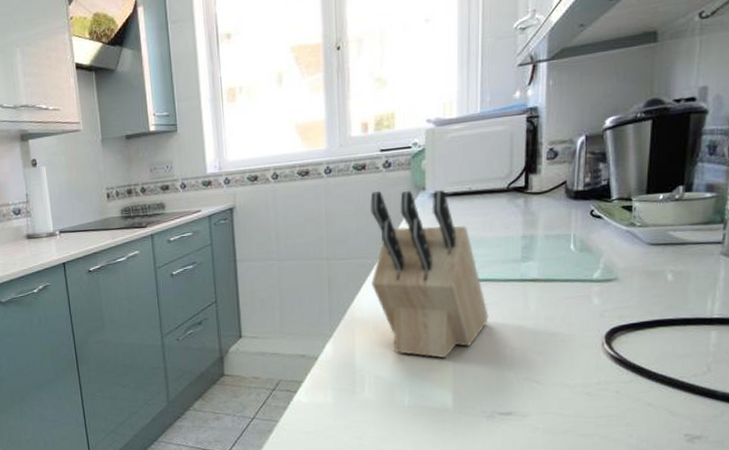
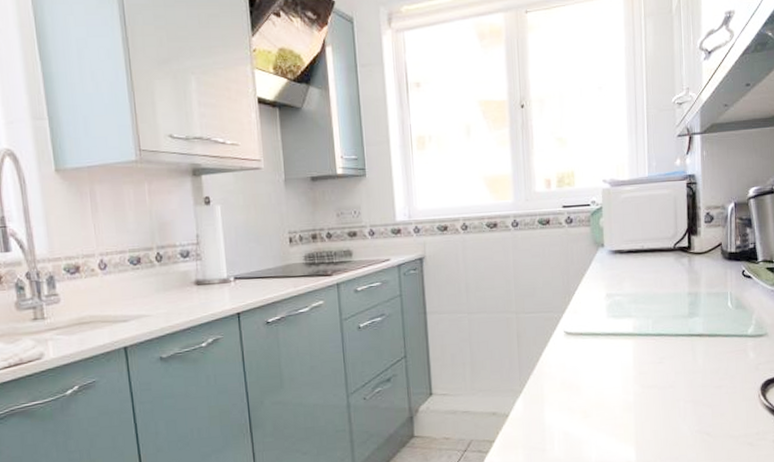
knife block: present [370,189,489,358] -> none [555,246,664,413]

